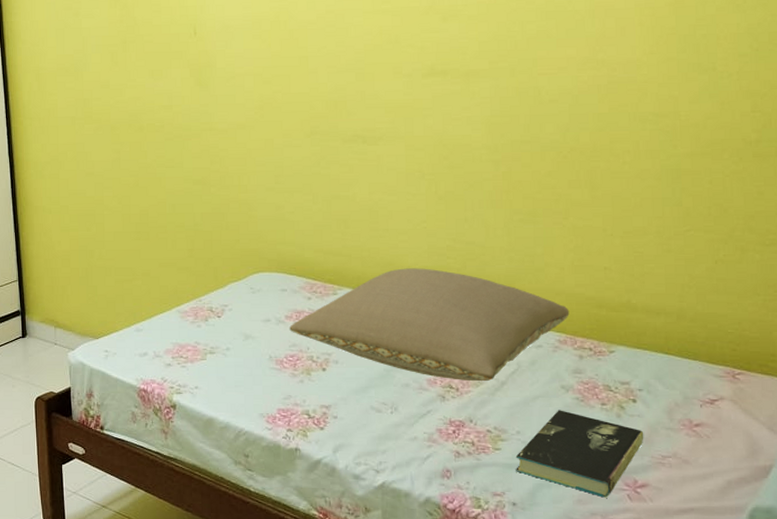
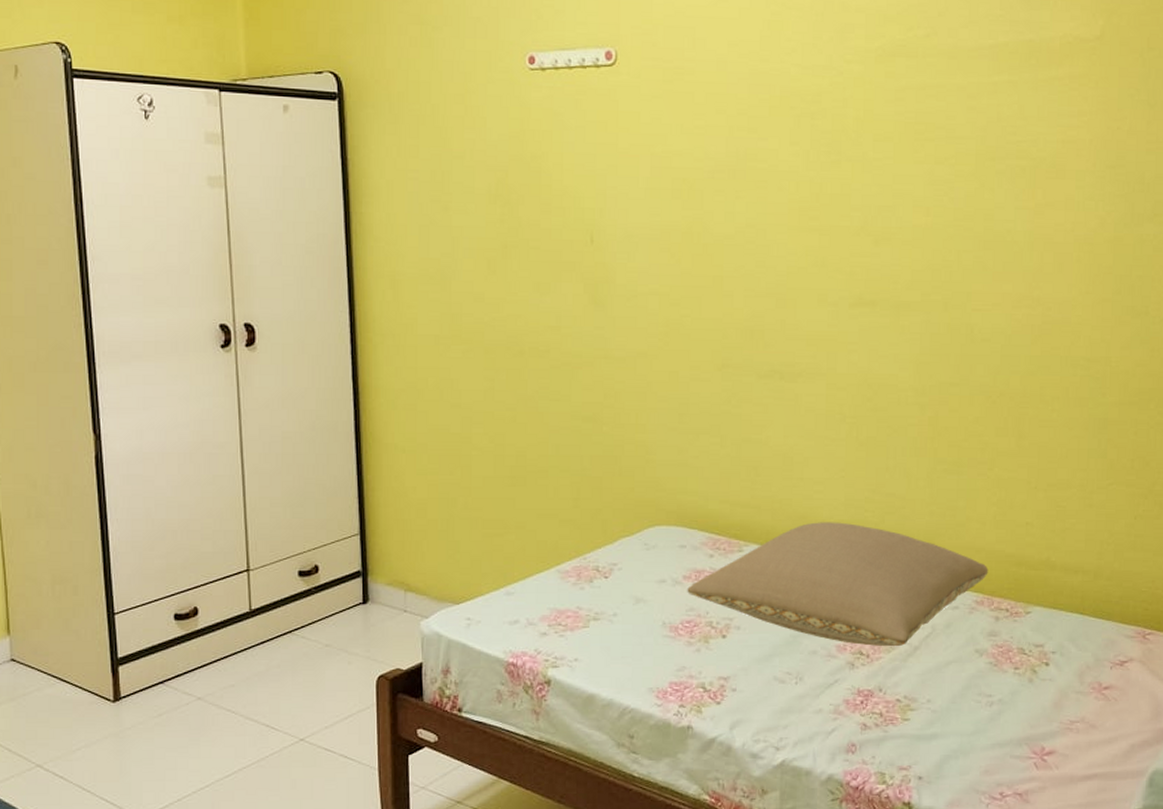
book: present [515,410,644,498] -> none [924,675,1054,767]

